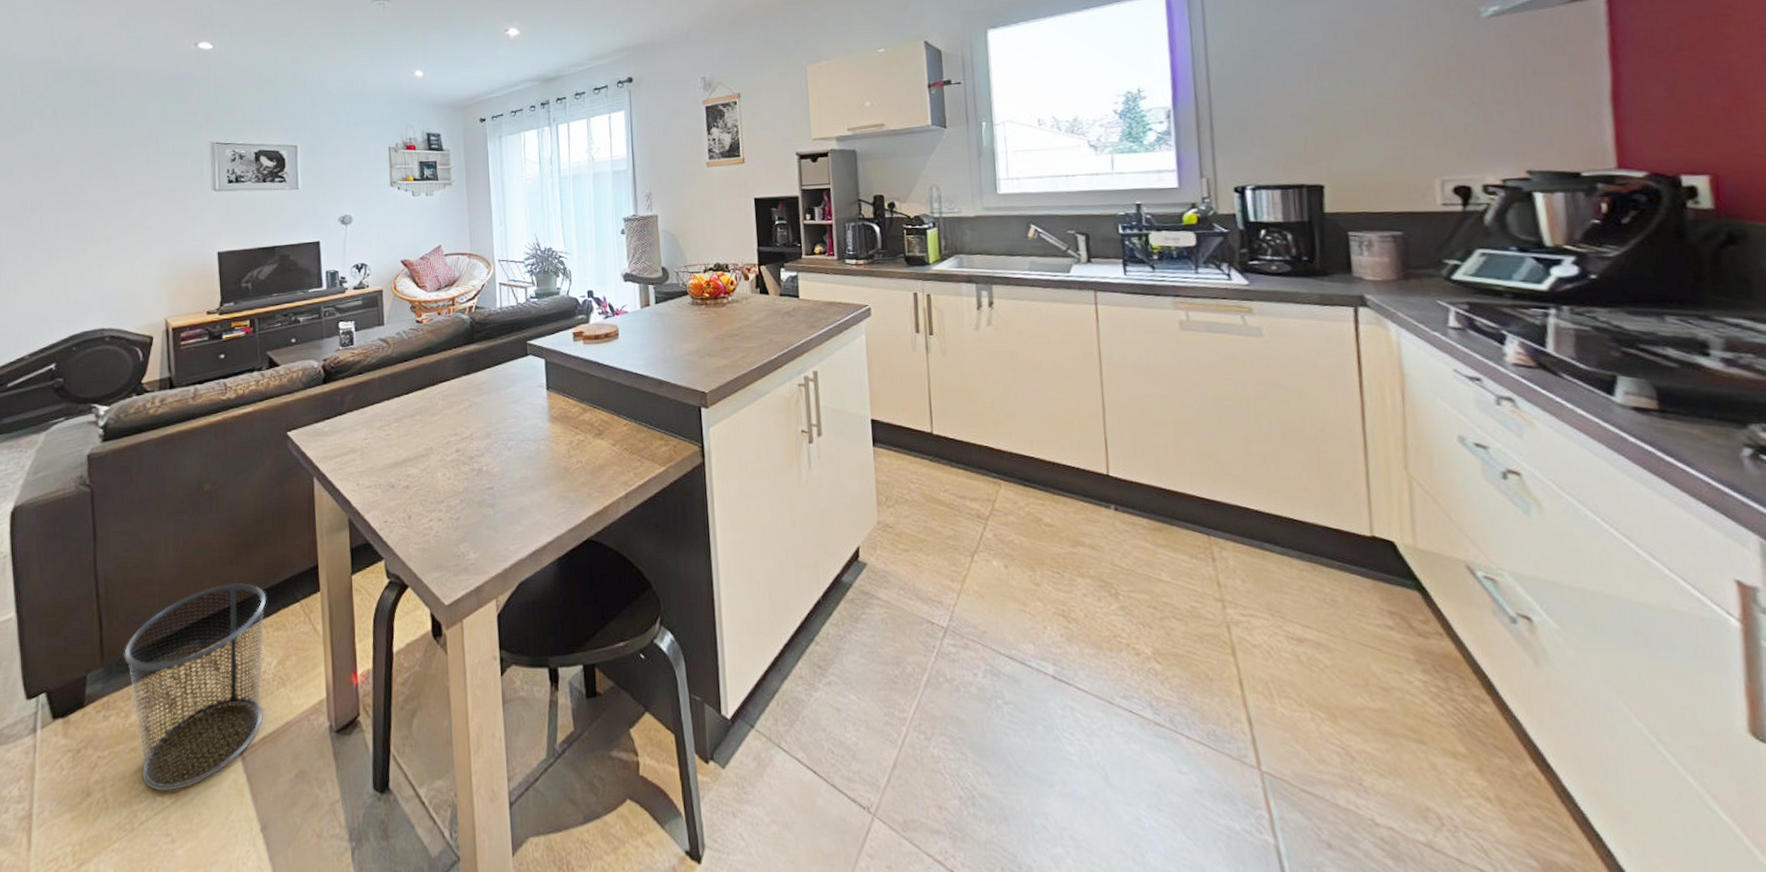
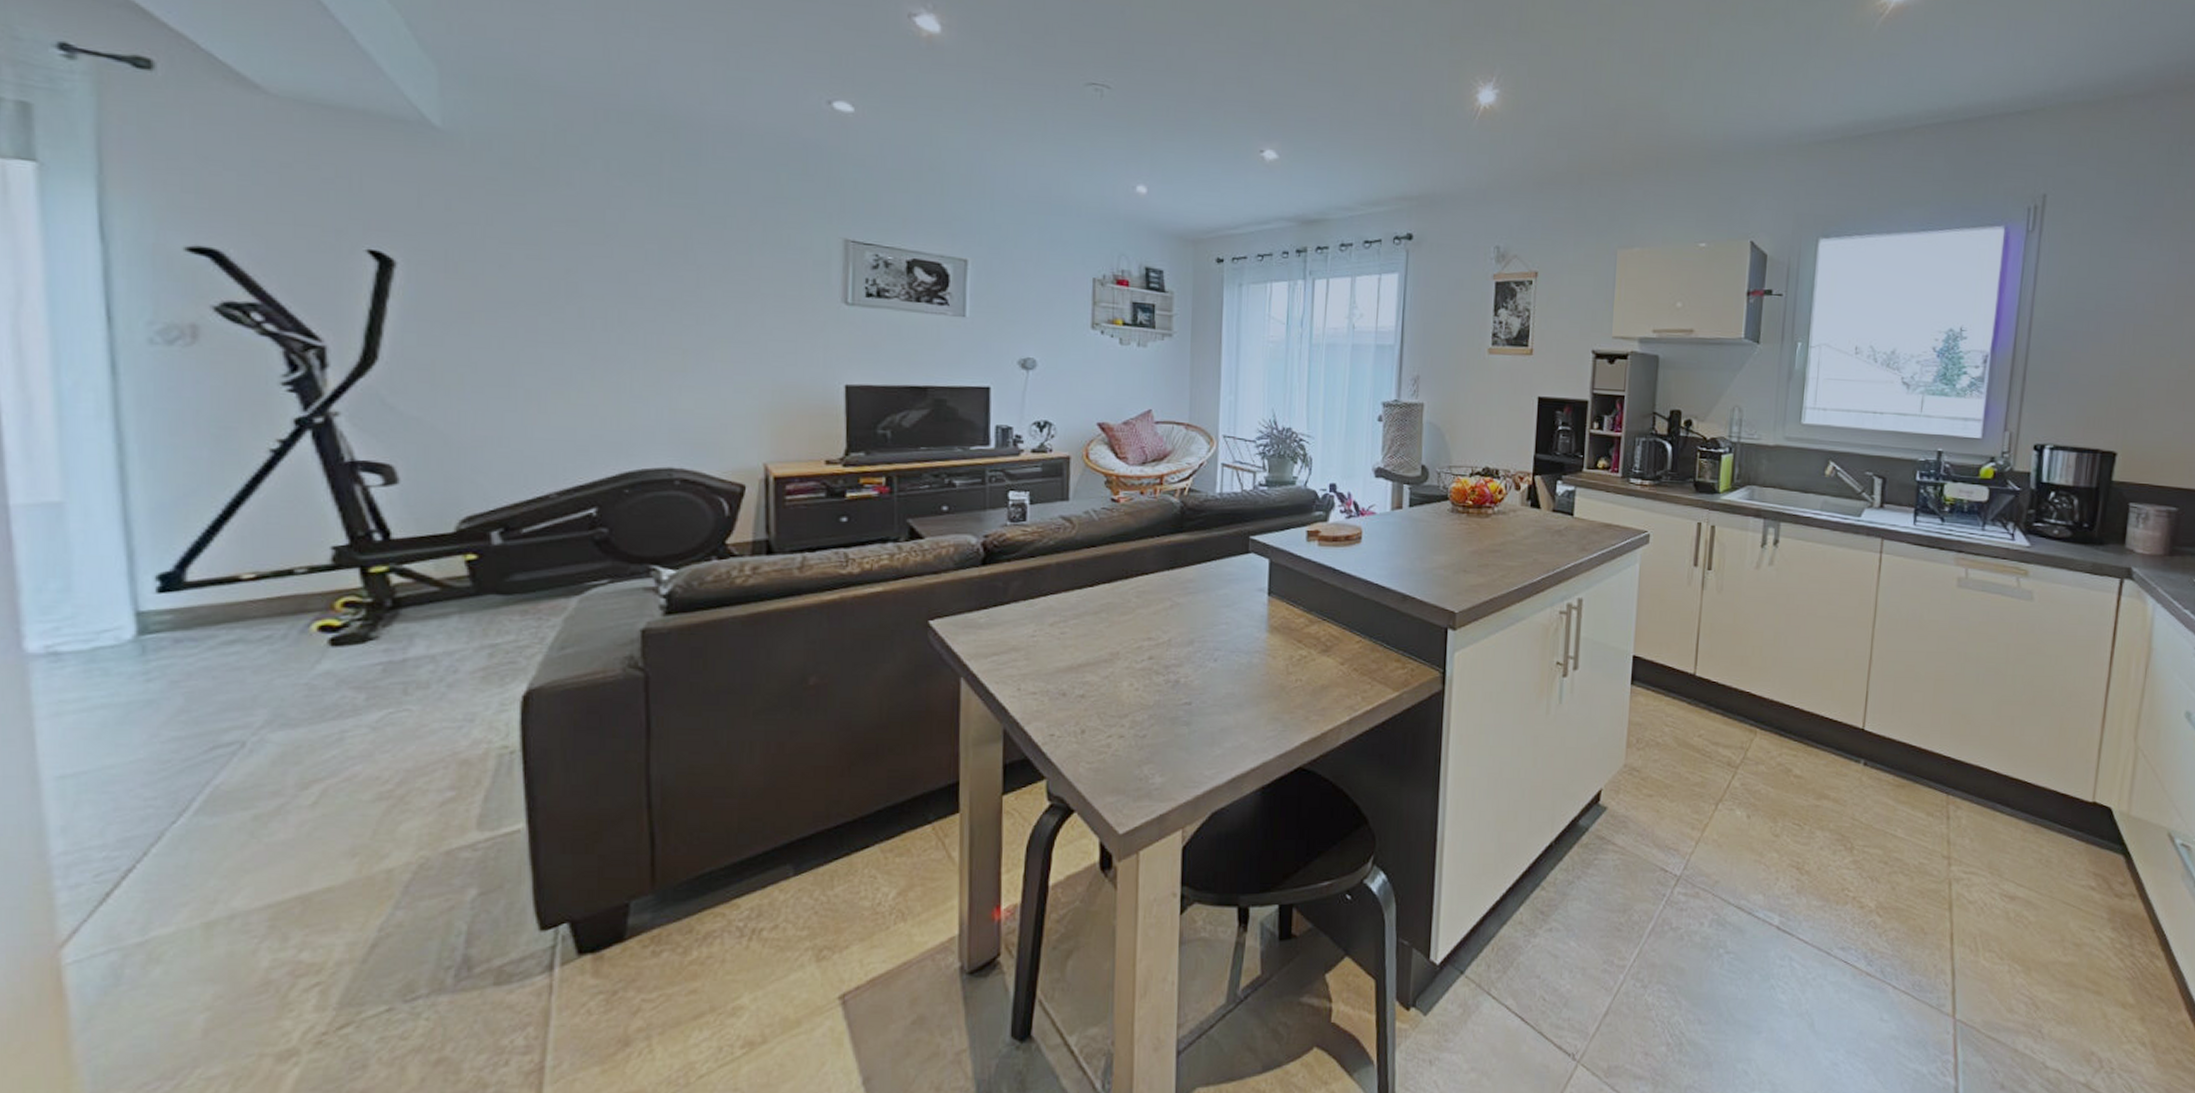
waste bin: present [124,583,267,791] -> none [685,799,888,1040]

